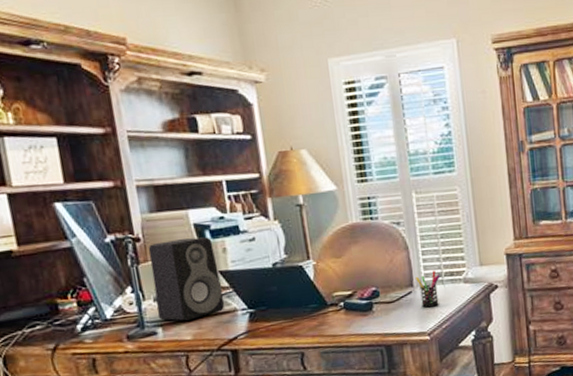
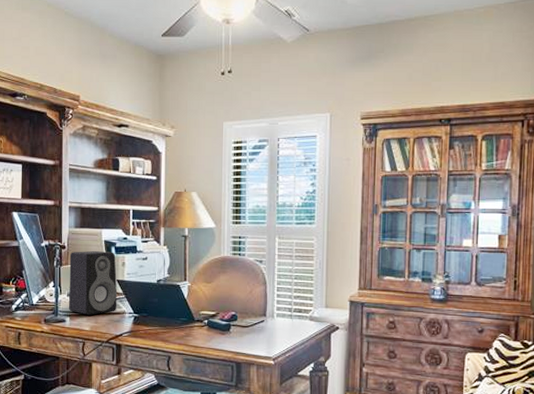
pen holder: present [416,270,440,308] -> none [269,305,290,337]

